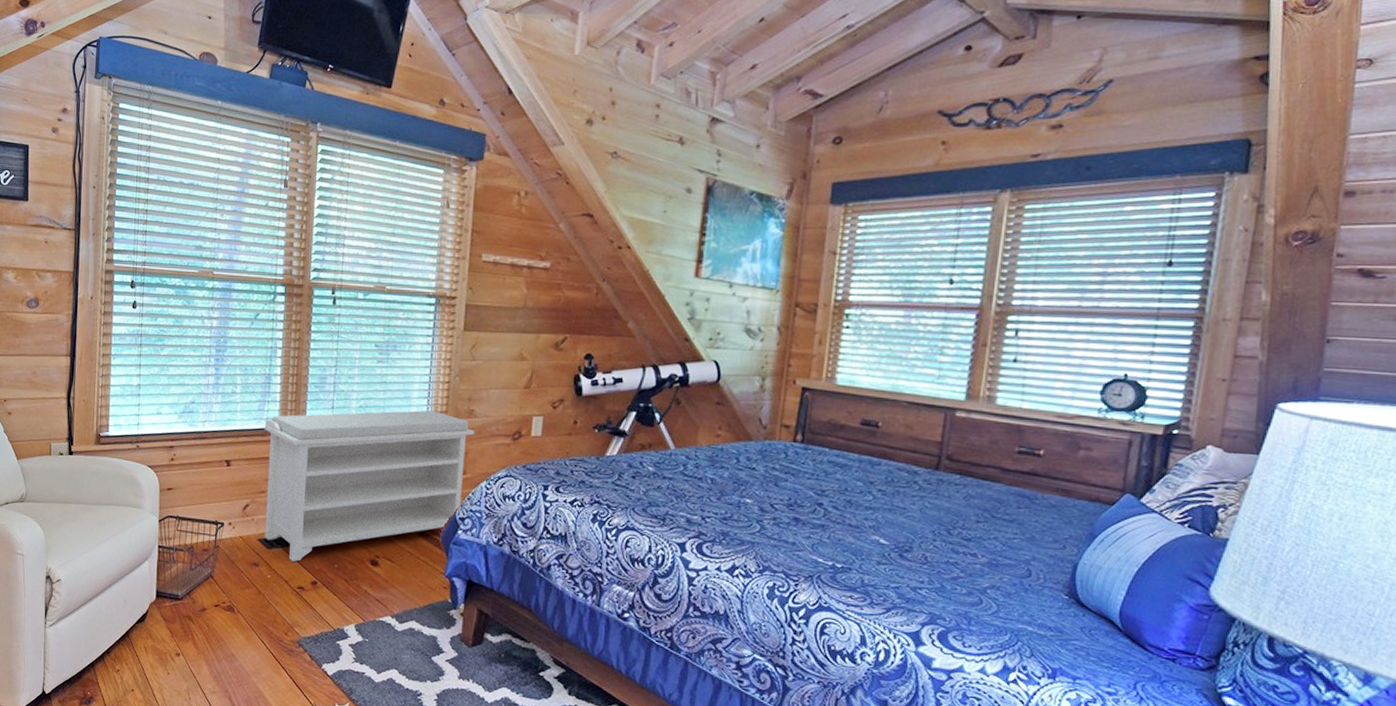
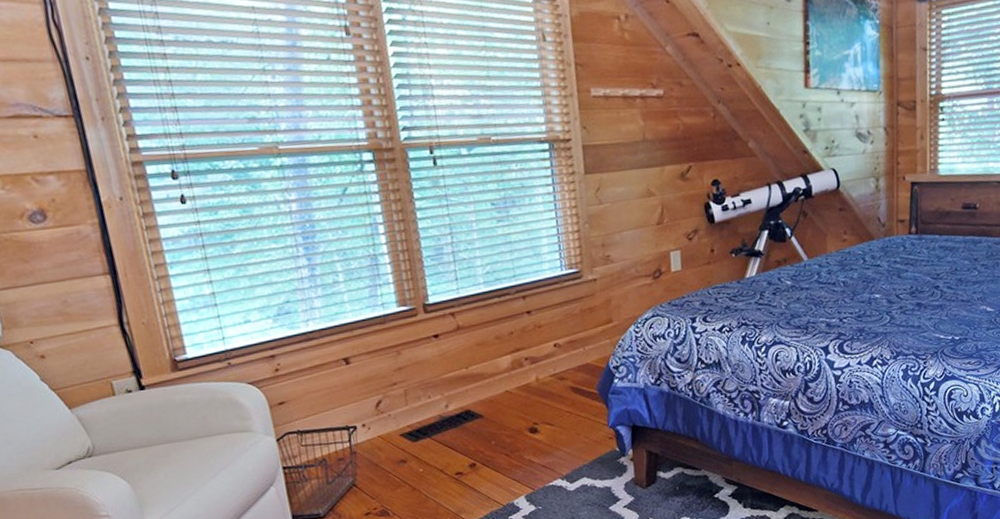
bench: present [264,410,475,562] -> none [380,263,615,450]

